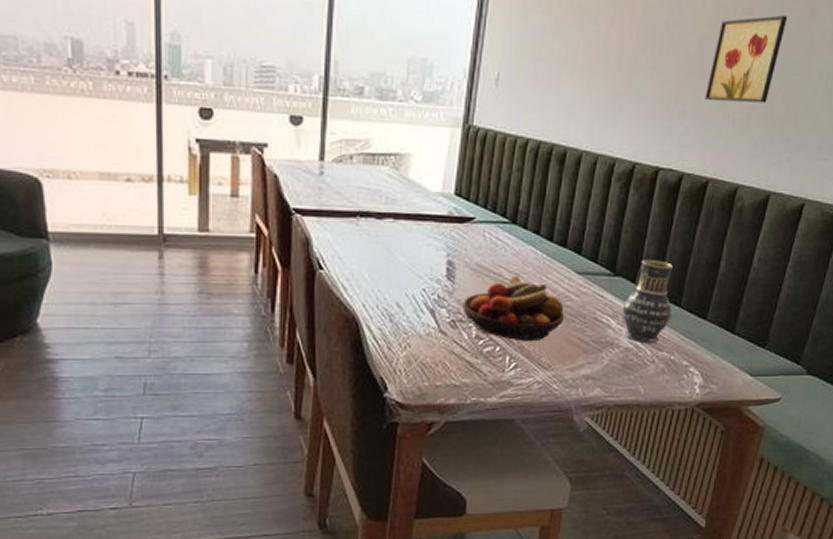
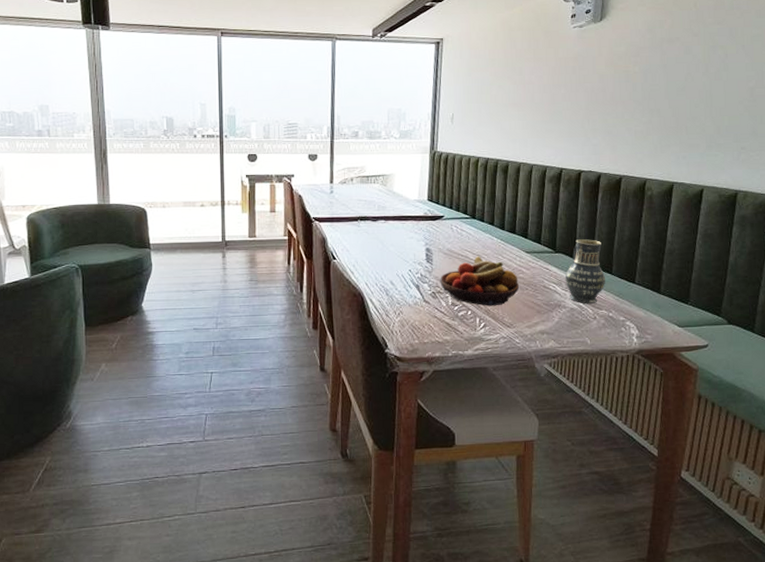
wall art: present [705,14,788,103] -> none [610,54,667,120]

